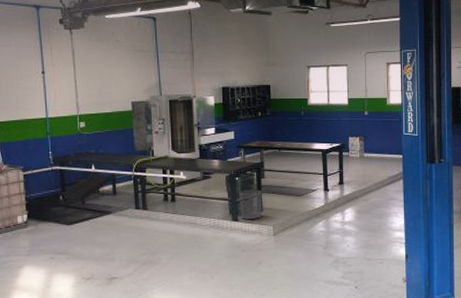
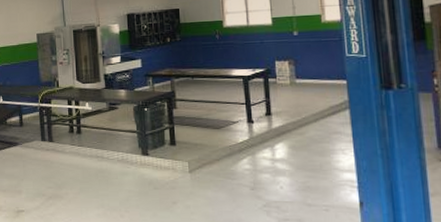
waste bin: present [239,190,262,219] -> none [149,121,176,153]

